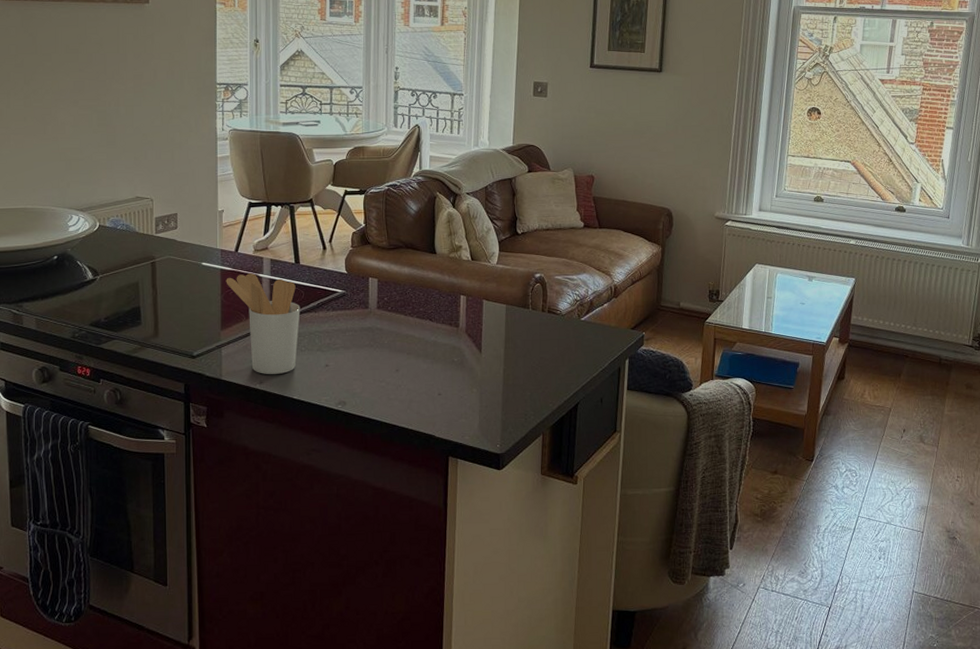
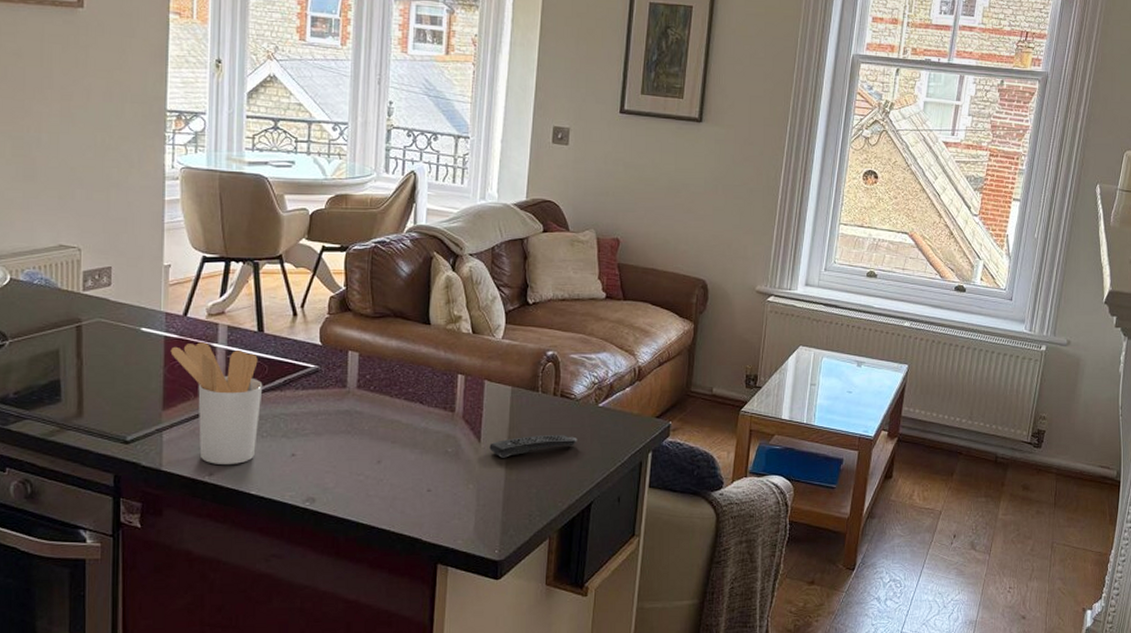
remote control: none [489,345,564,366] -> present [489,435,578,458]

